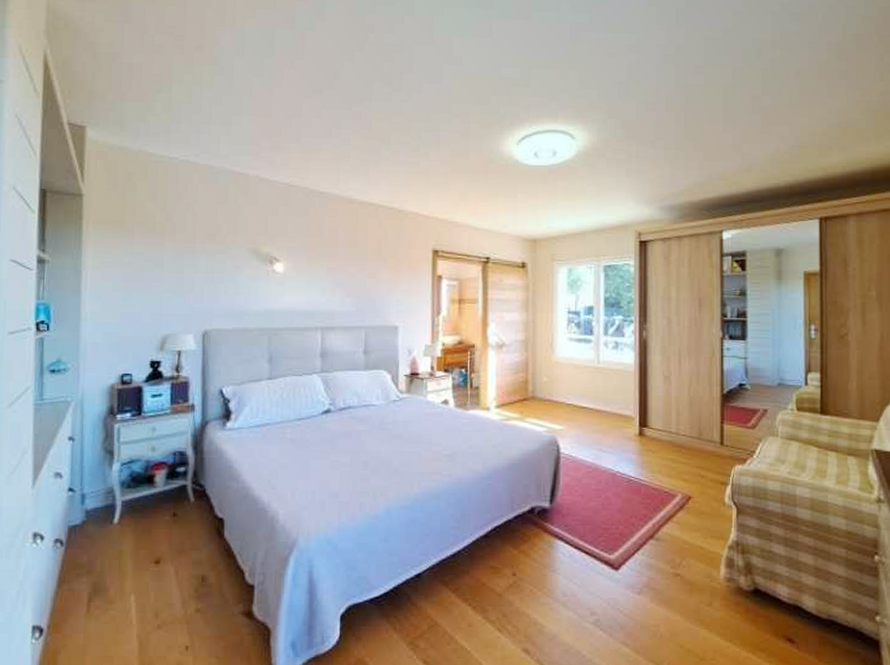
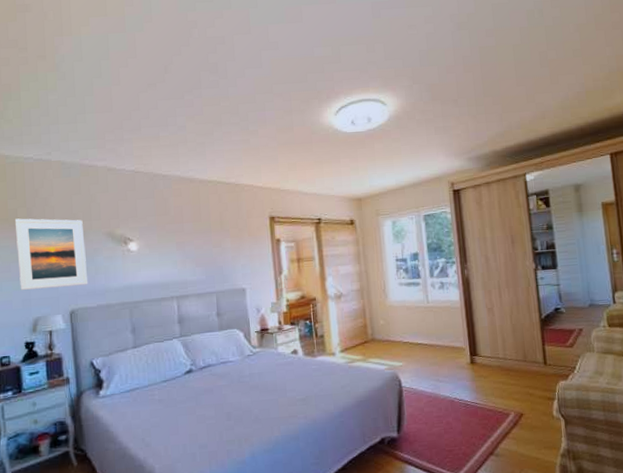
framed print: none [151,223,227,305] -> present [14,218,89,290]

